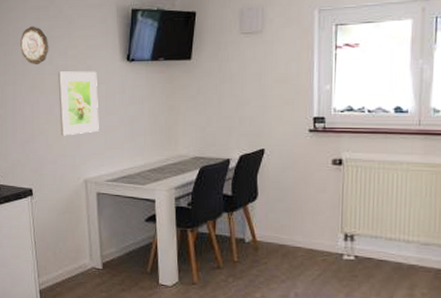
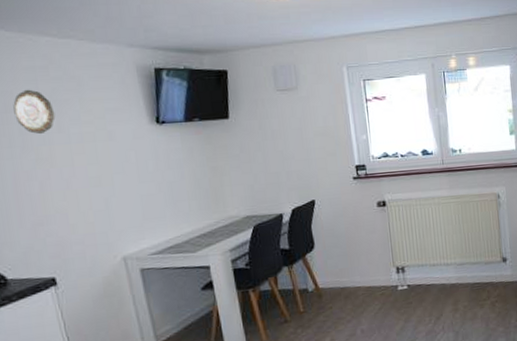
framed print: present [58,71,99,136] -> none [71,136,133,212]

